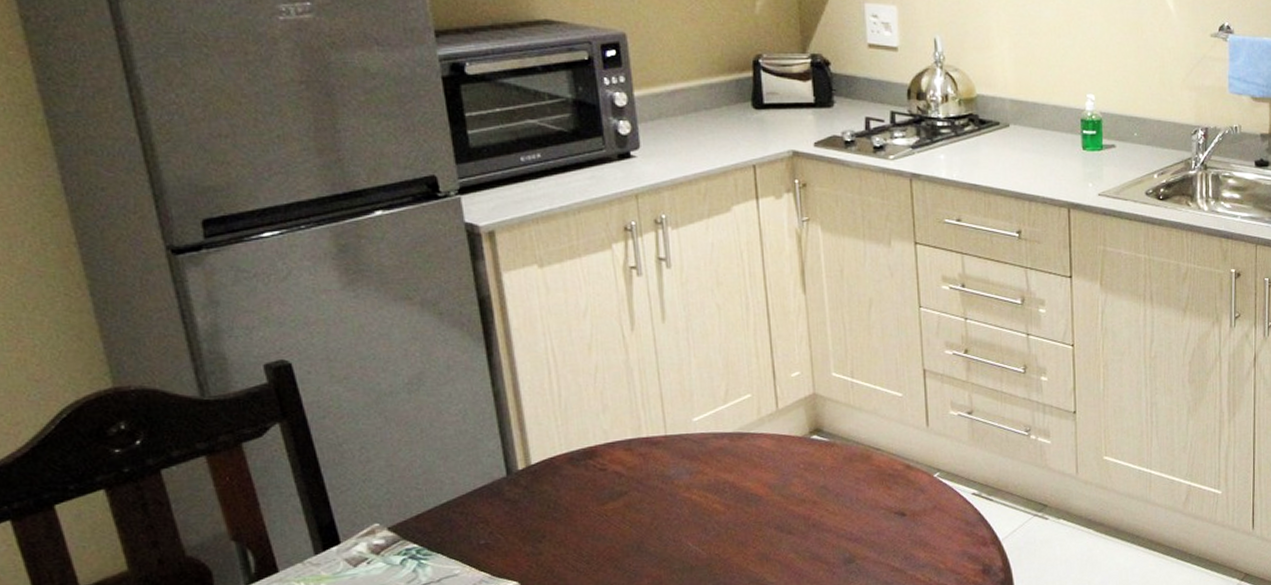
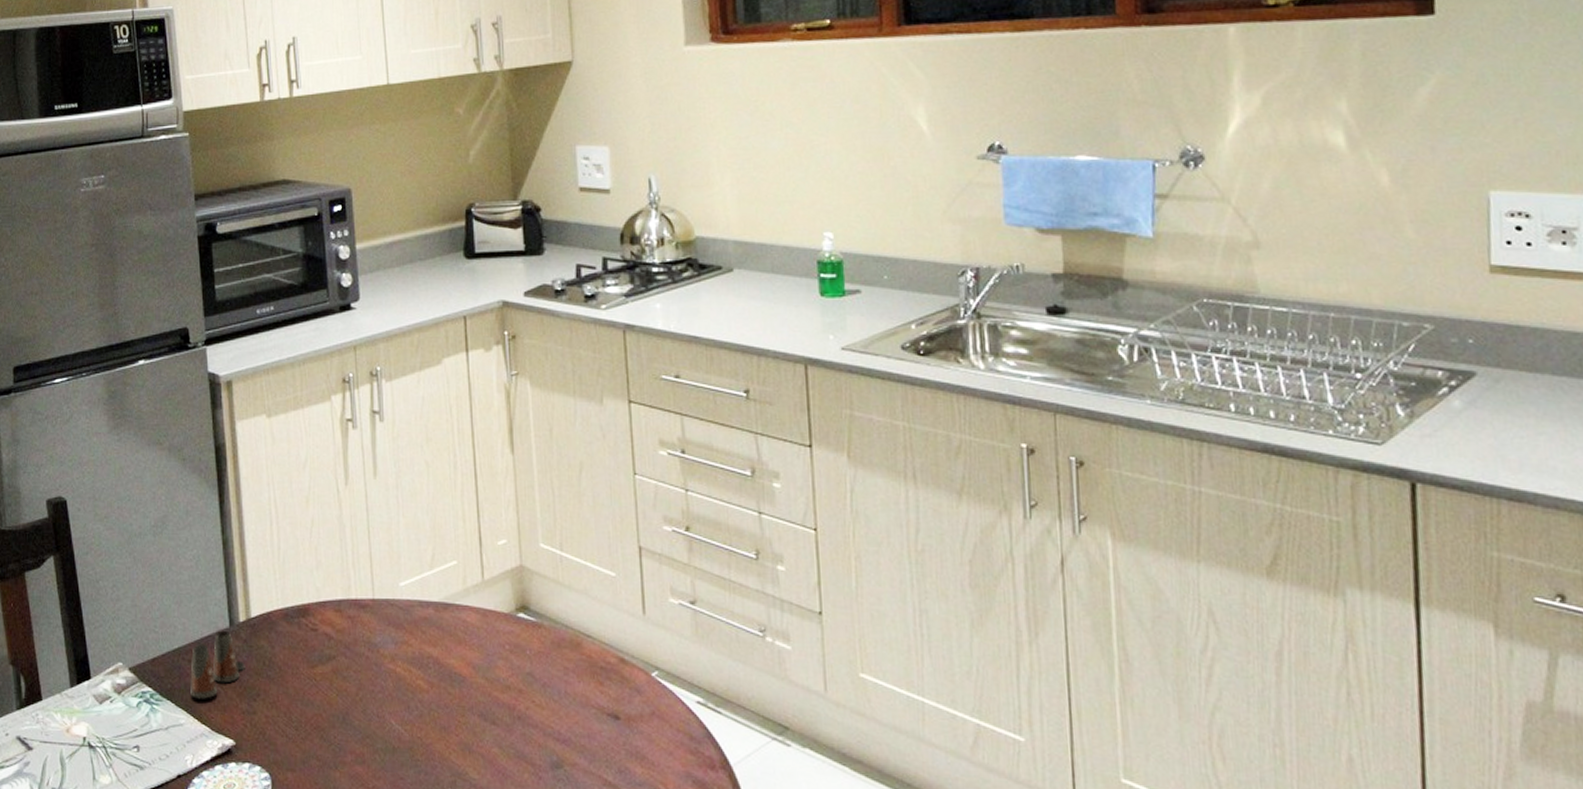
salt shaker: none [464,479,527,548] -> present [190,630,245,699]

